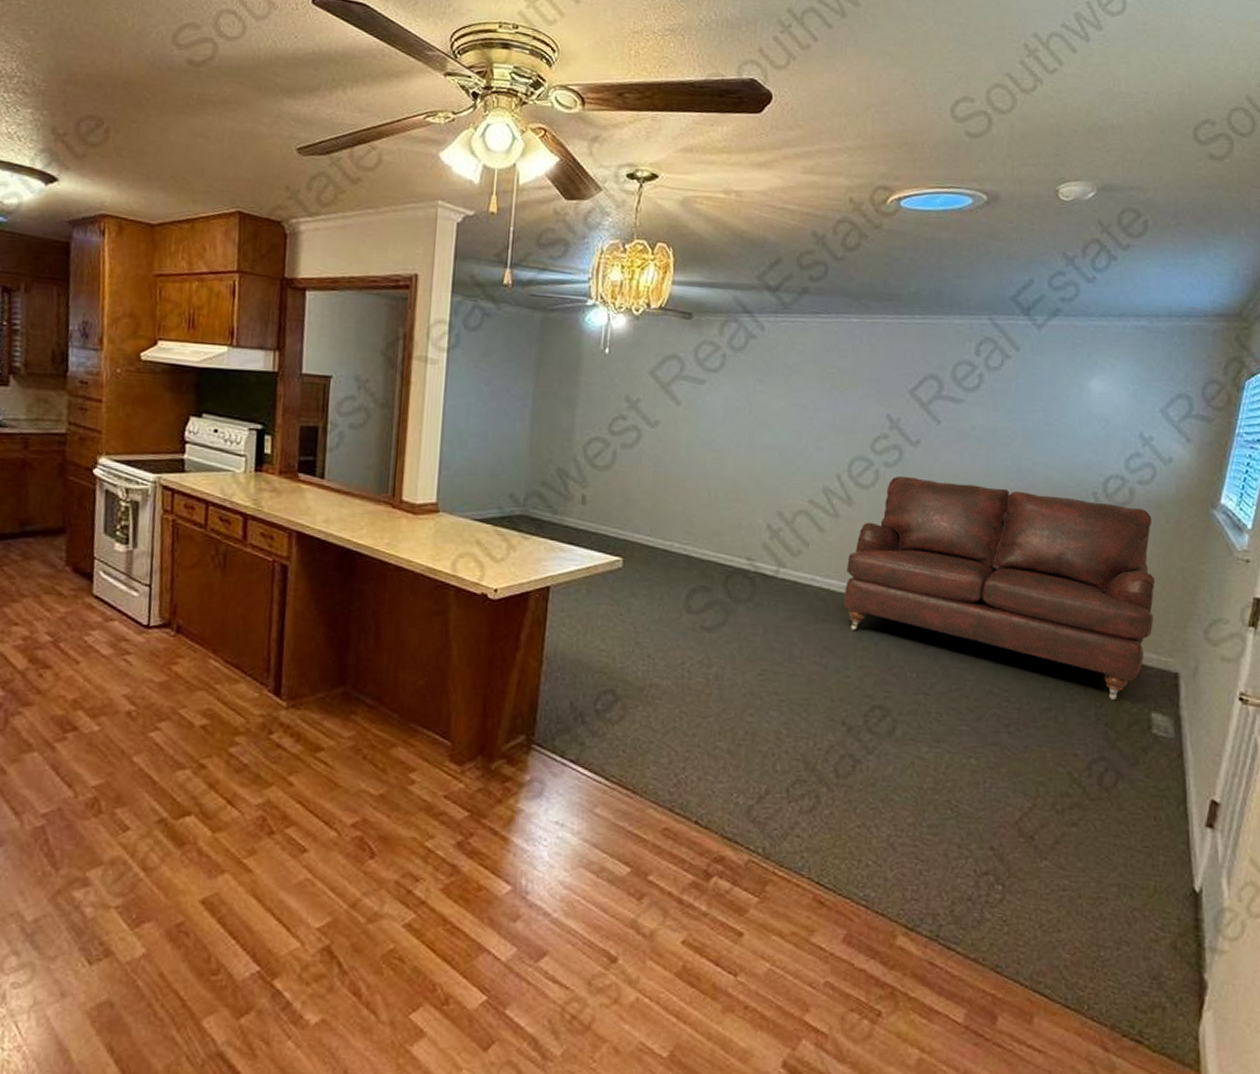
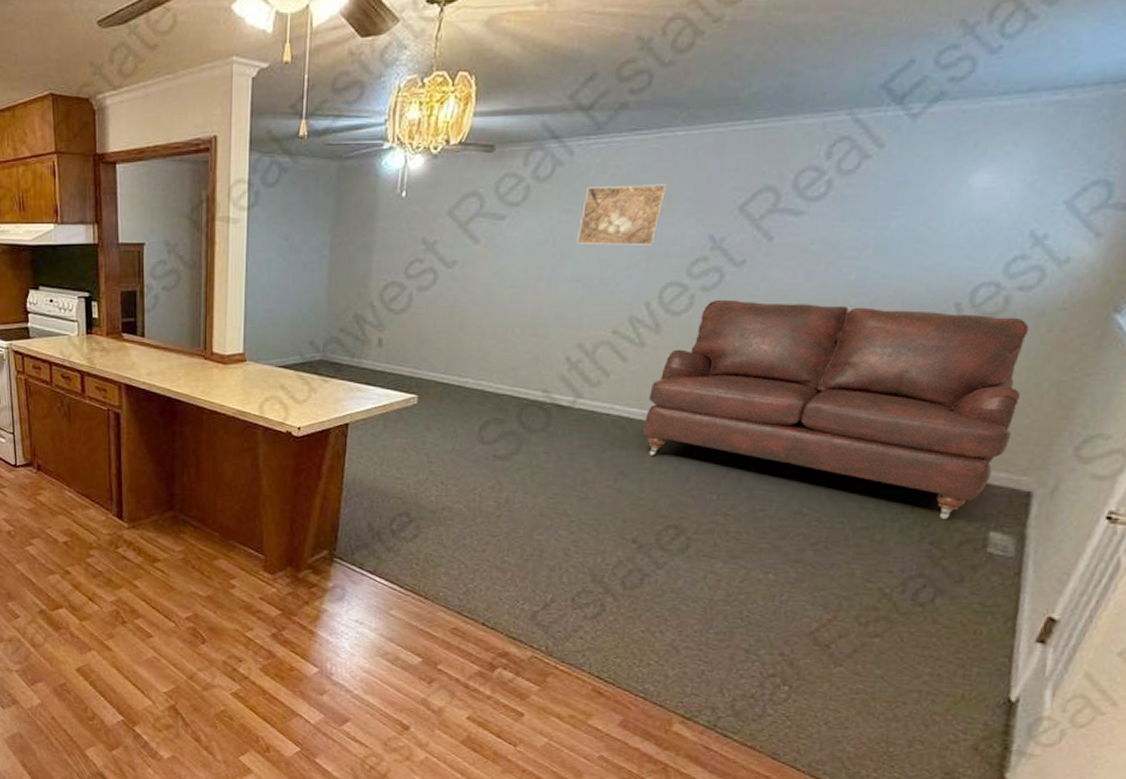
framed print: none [771,361,848,420] -> present [577,184,668,245]

